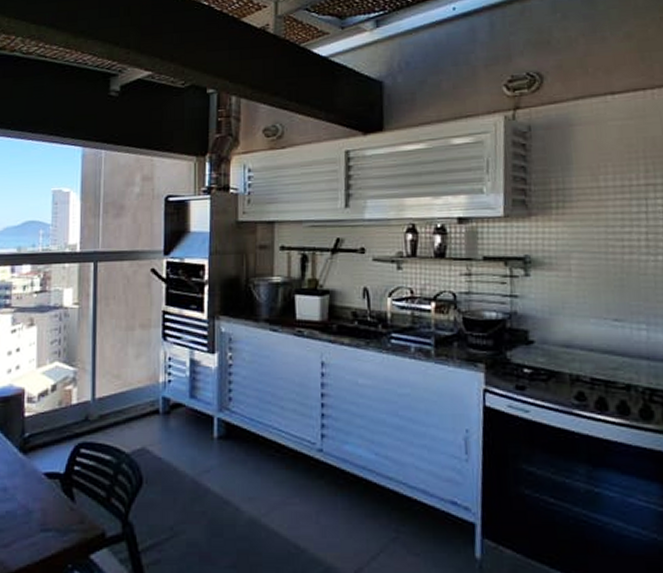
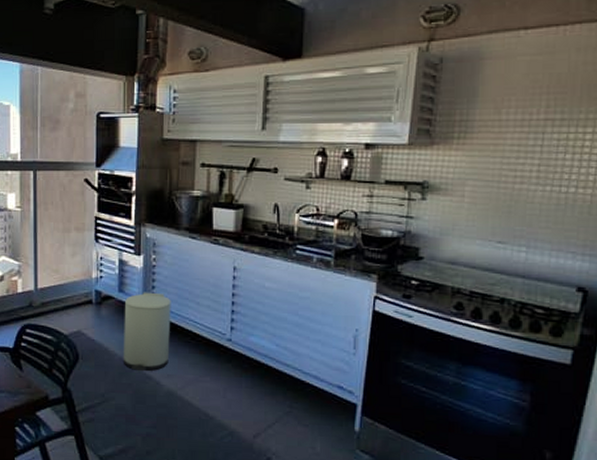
pedal bin: none [195,396,251,495] -> present [123,292,171,372]

